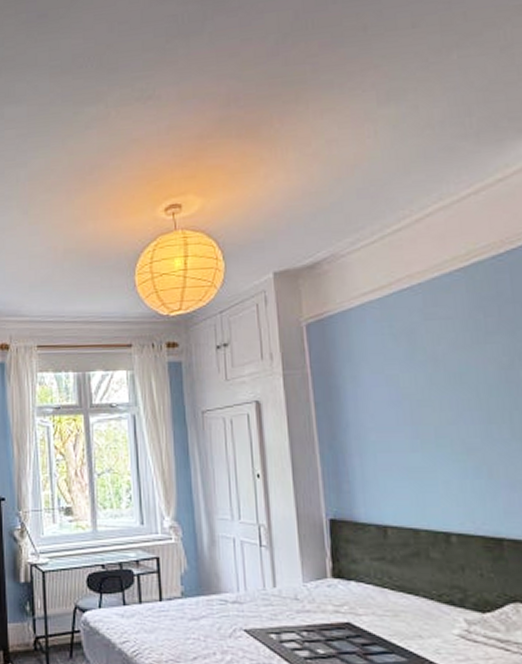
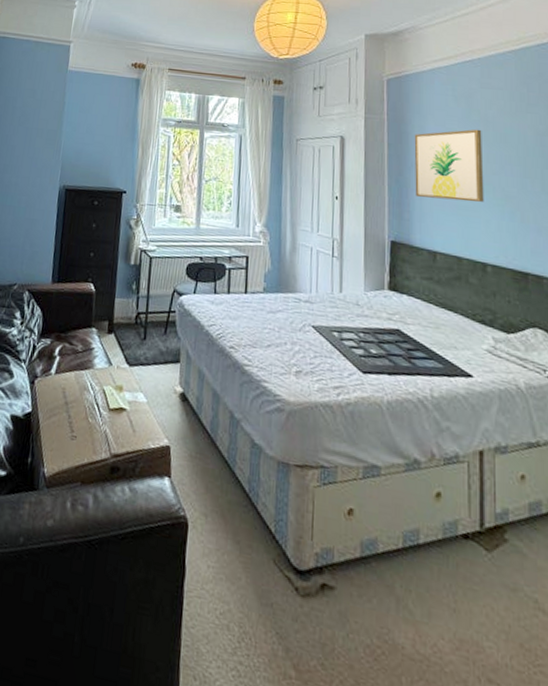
wall art: none [346,371,440,464] -> present [414,129,484,202]

